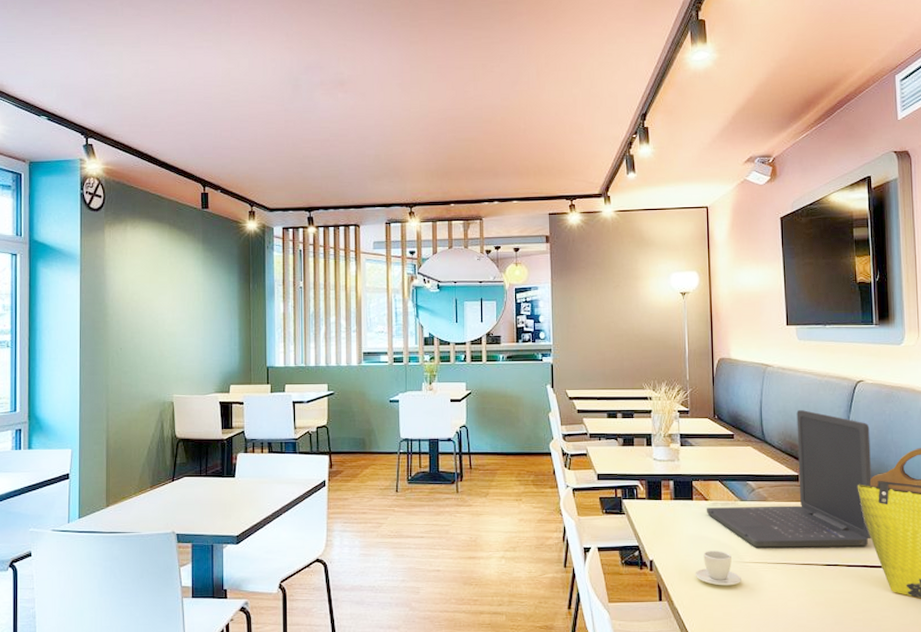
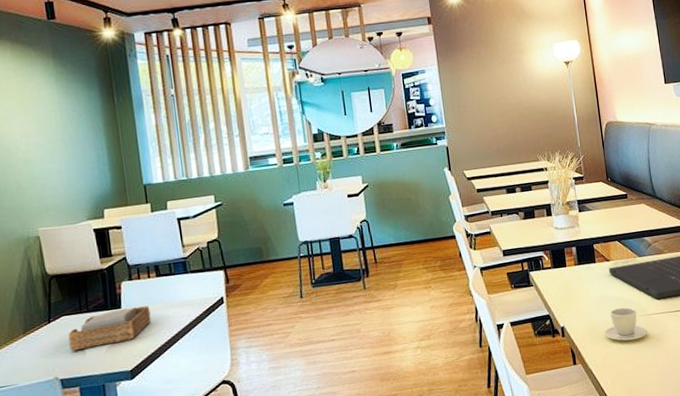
napkin holder: none [188,478,260,510] -> present [68,305,151,352]

